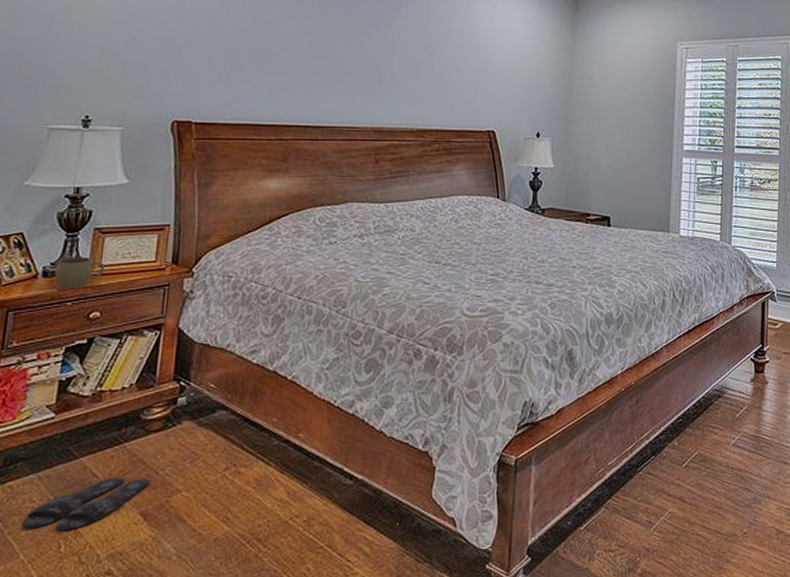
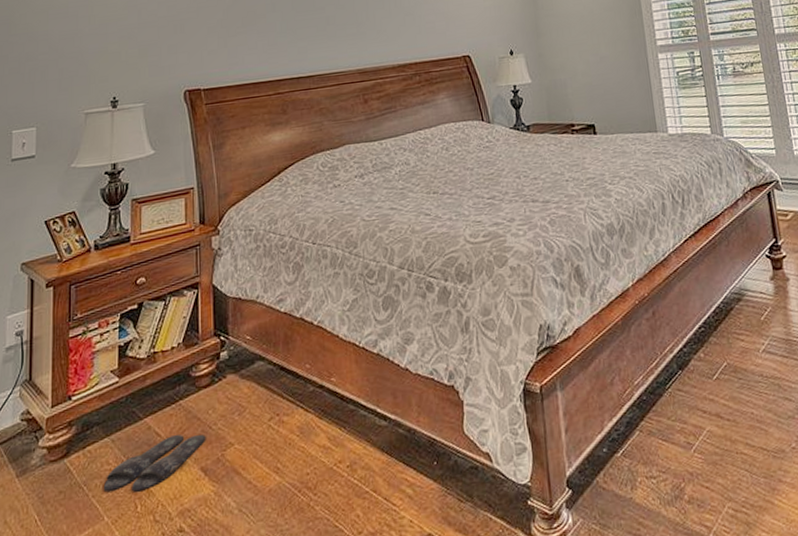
mug: present [54,257,105,290] -> none [104,226,144,261]

